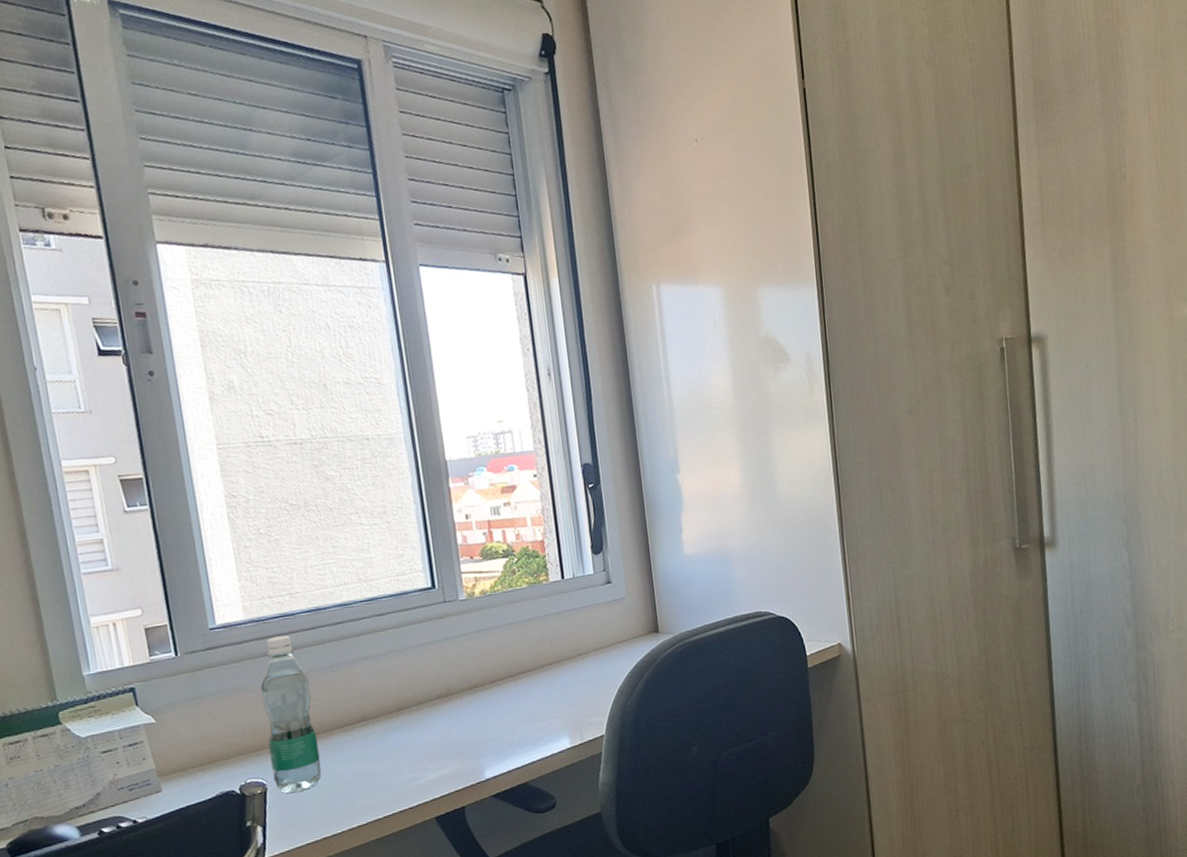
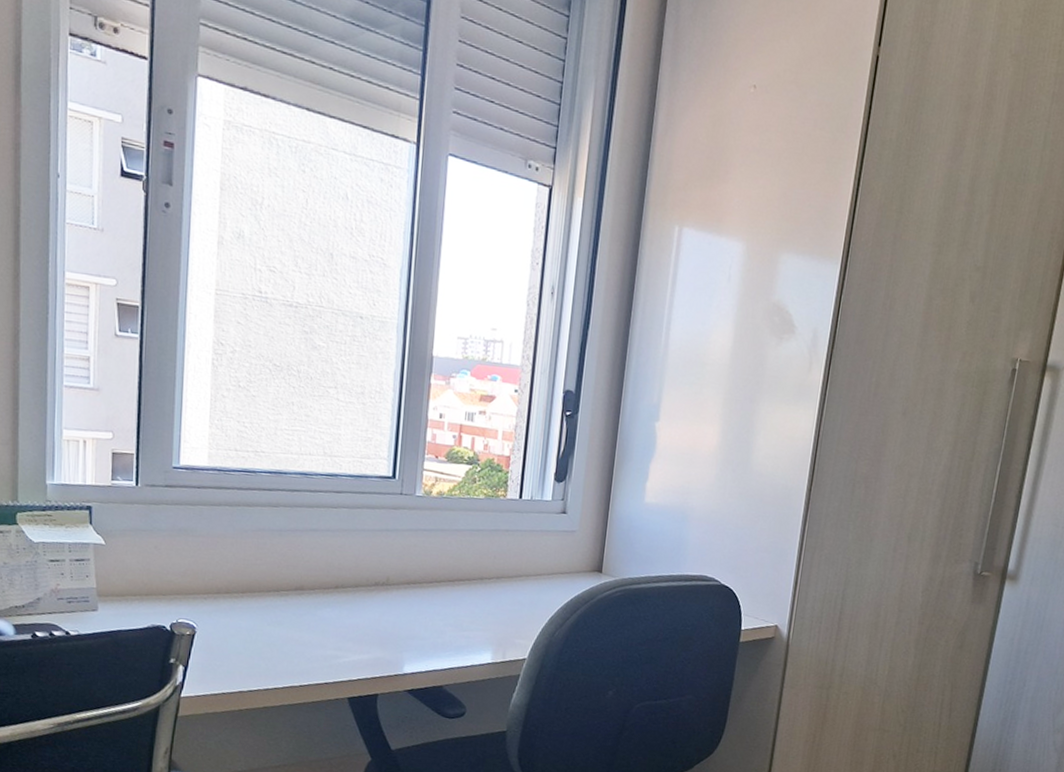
bottle: present [260,635,322,794] -> none [204,489,257,643]

